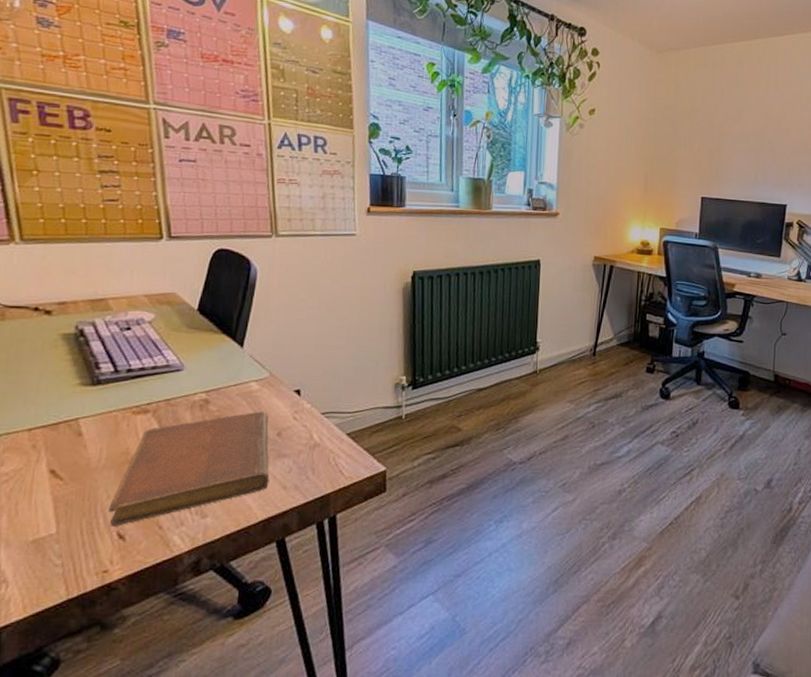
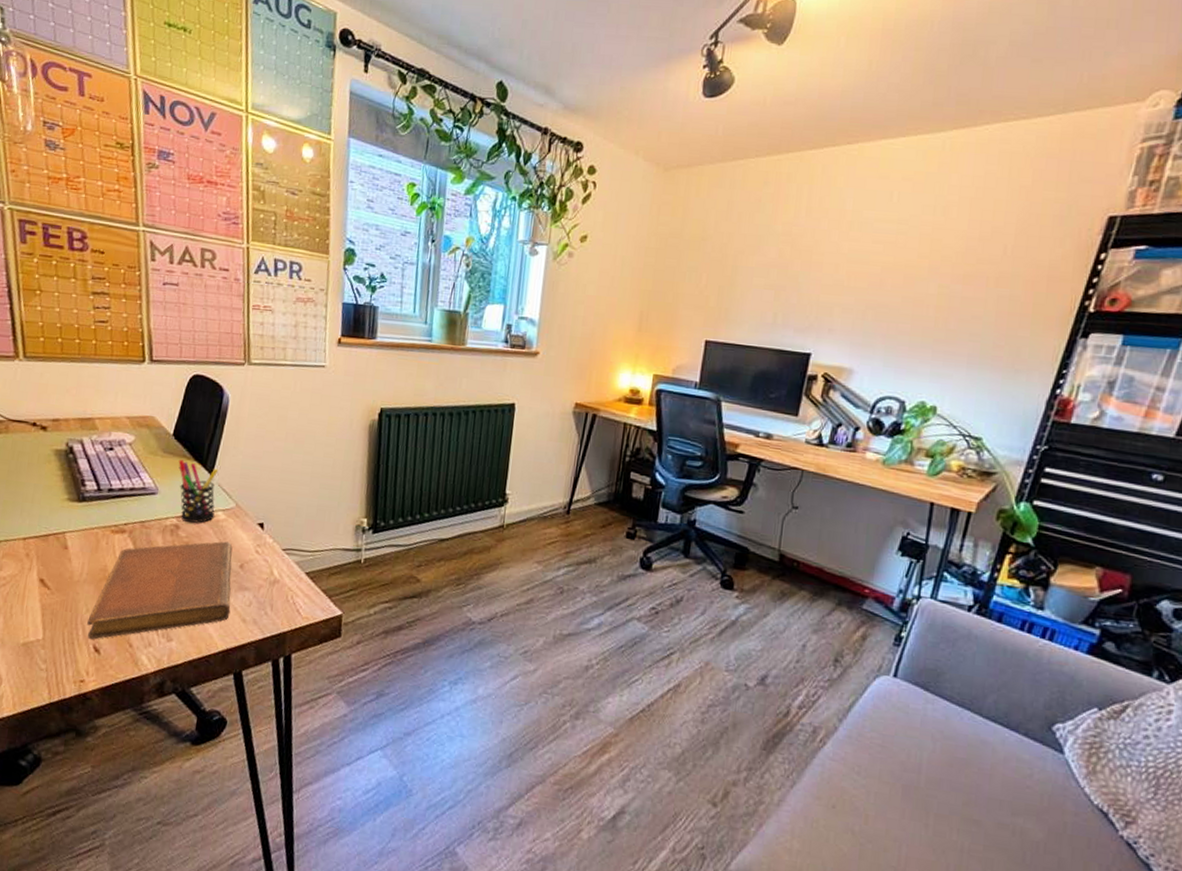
pen holder: none [205,334,249,397] -> present [178,459,218,523]

